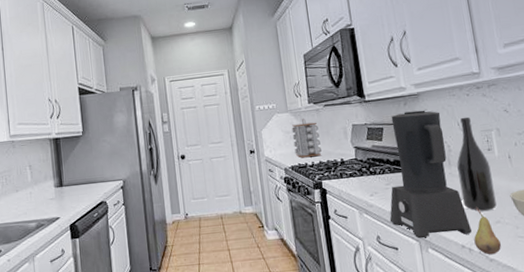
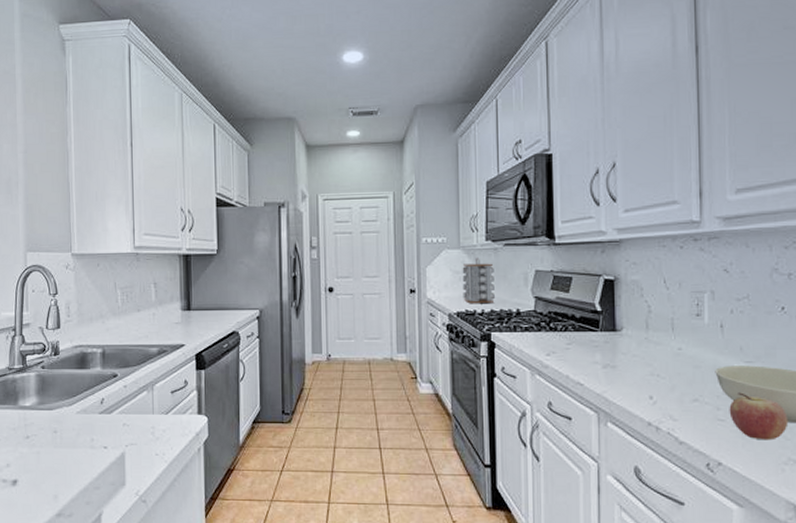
blender: present [389,110,473,239] -> none [566,260,663,410]
wine bottle: present [457,116,497,211] -> none [656,273,697,385]
fruit: present [474,206,501,255] -> none [664,380,695,437]

